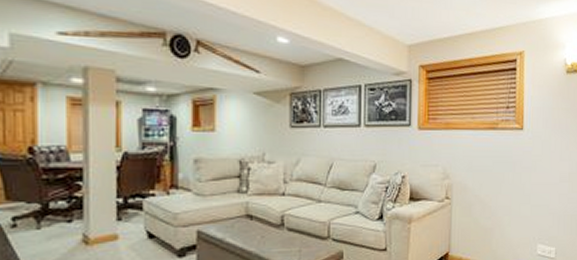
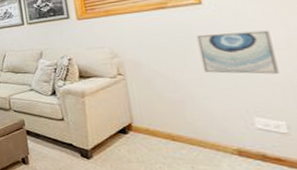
wall art: none [513,161,561,204] -> present [196,30,279,75]

